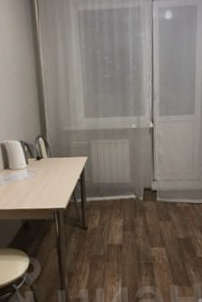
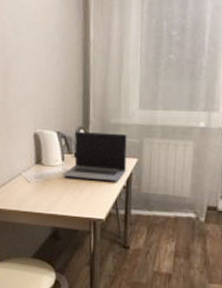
laptop computer: none [28,138,79,178] -> present [63,131,127,182]

